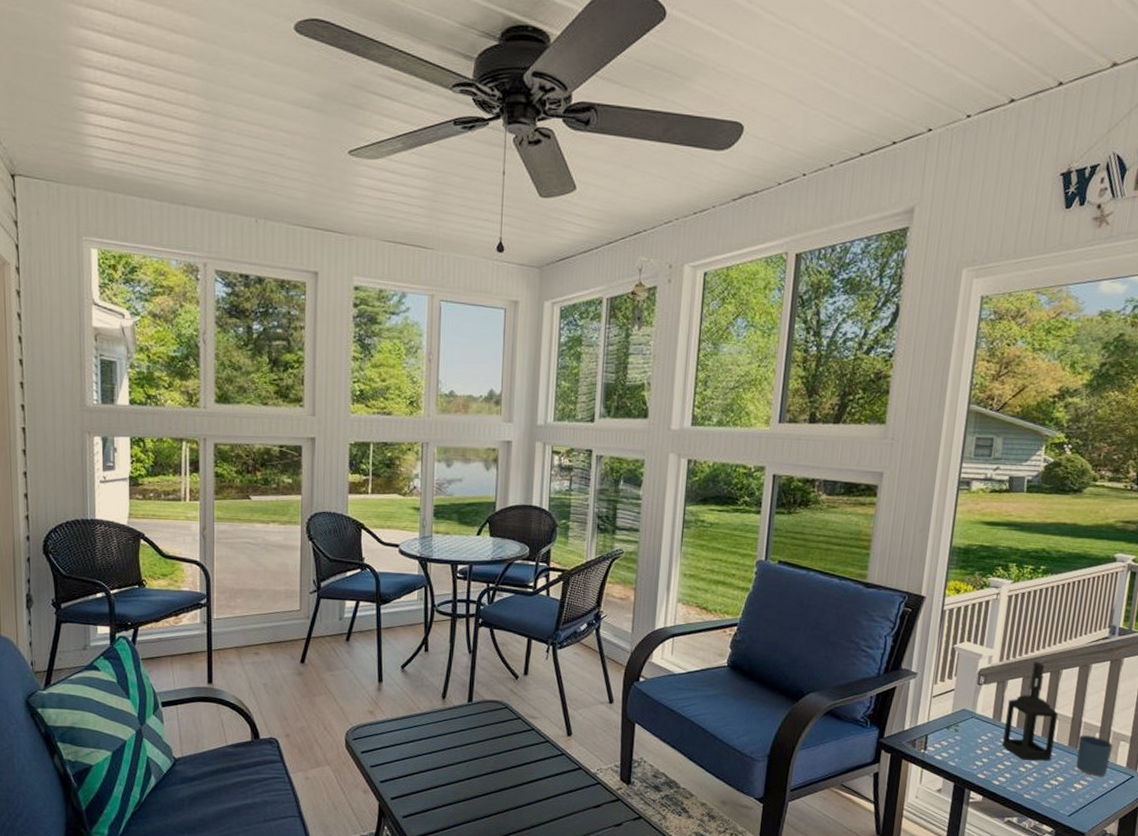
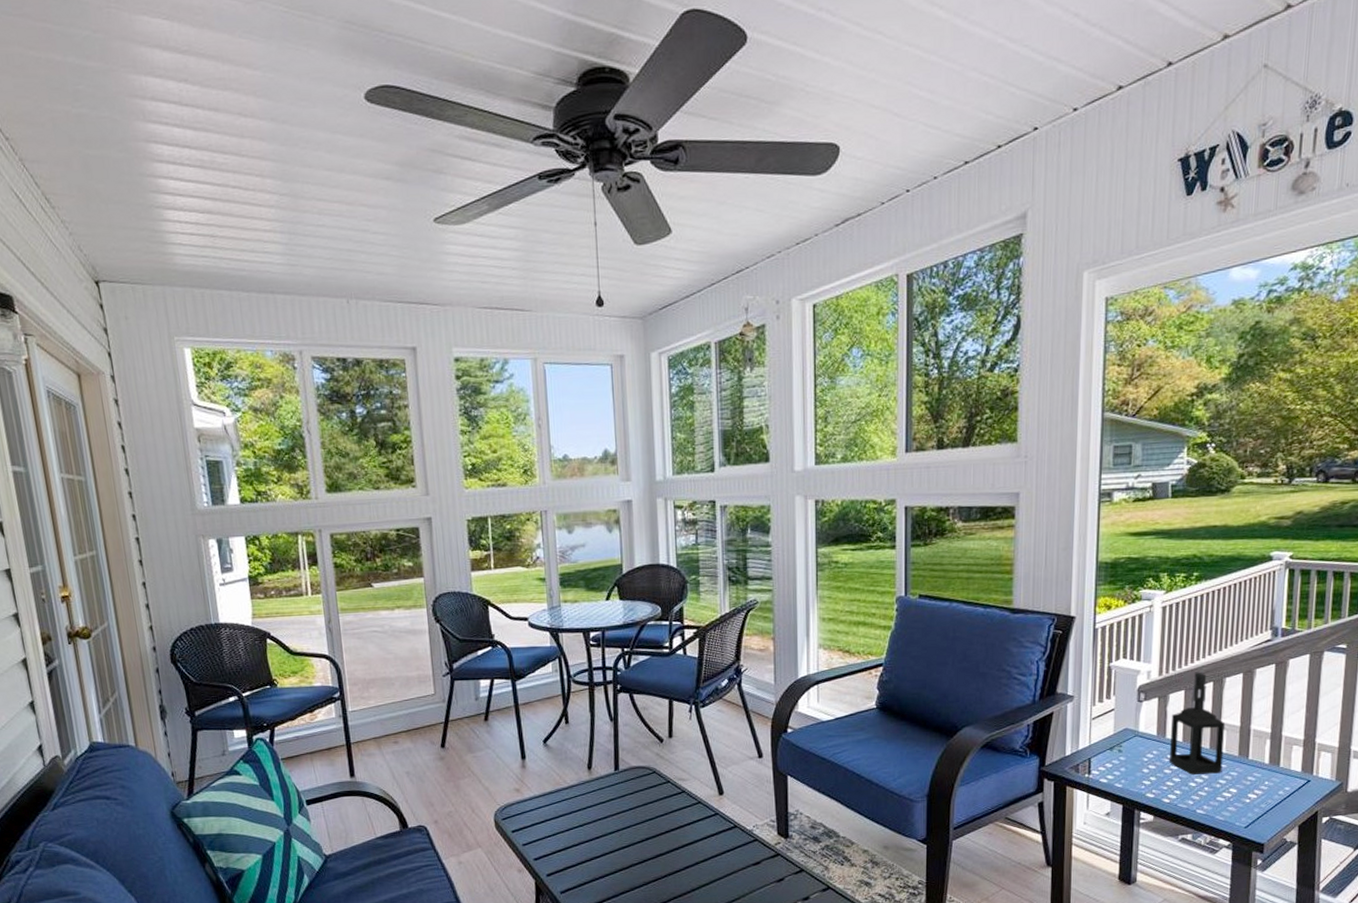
mug: present [1076,735,1113,776] -> none [1248,742,1286,784]

